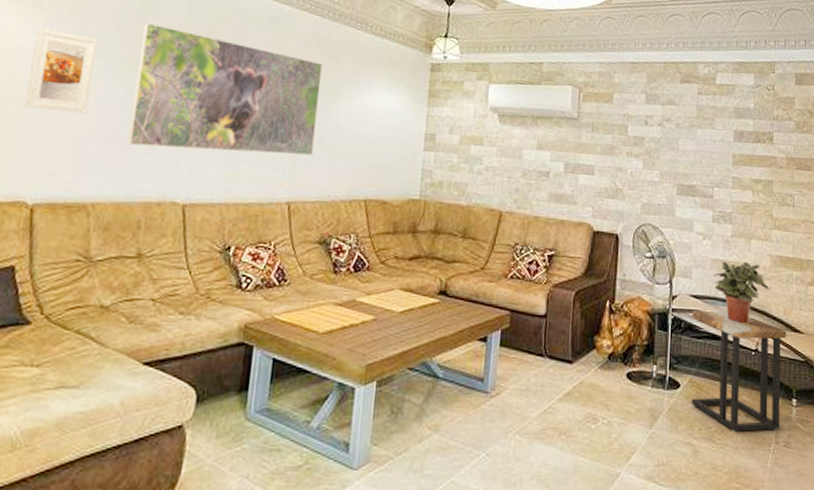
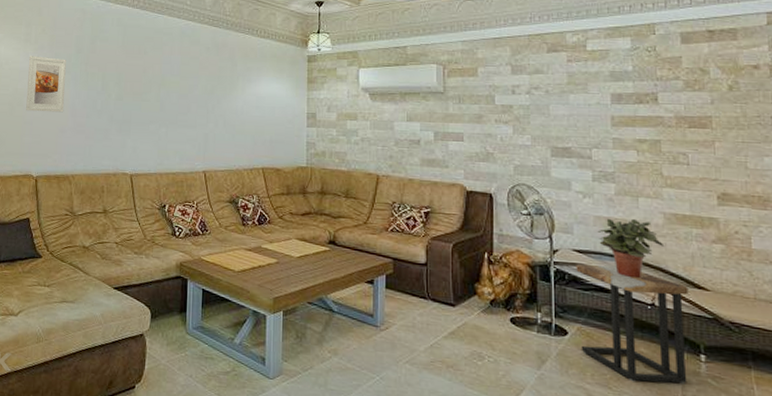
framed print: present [127,22,323,155] -> none [91,45,222,135]

